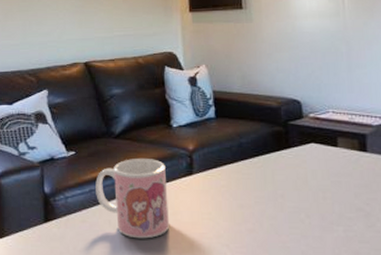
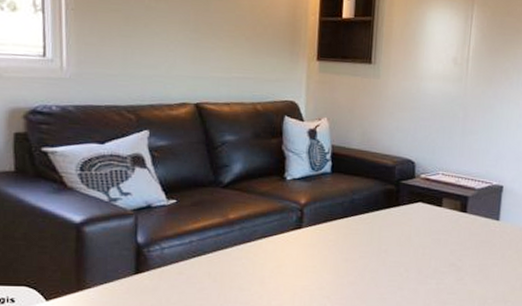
mug: present [95,159,169,239] -> none [196,210,275,291]

